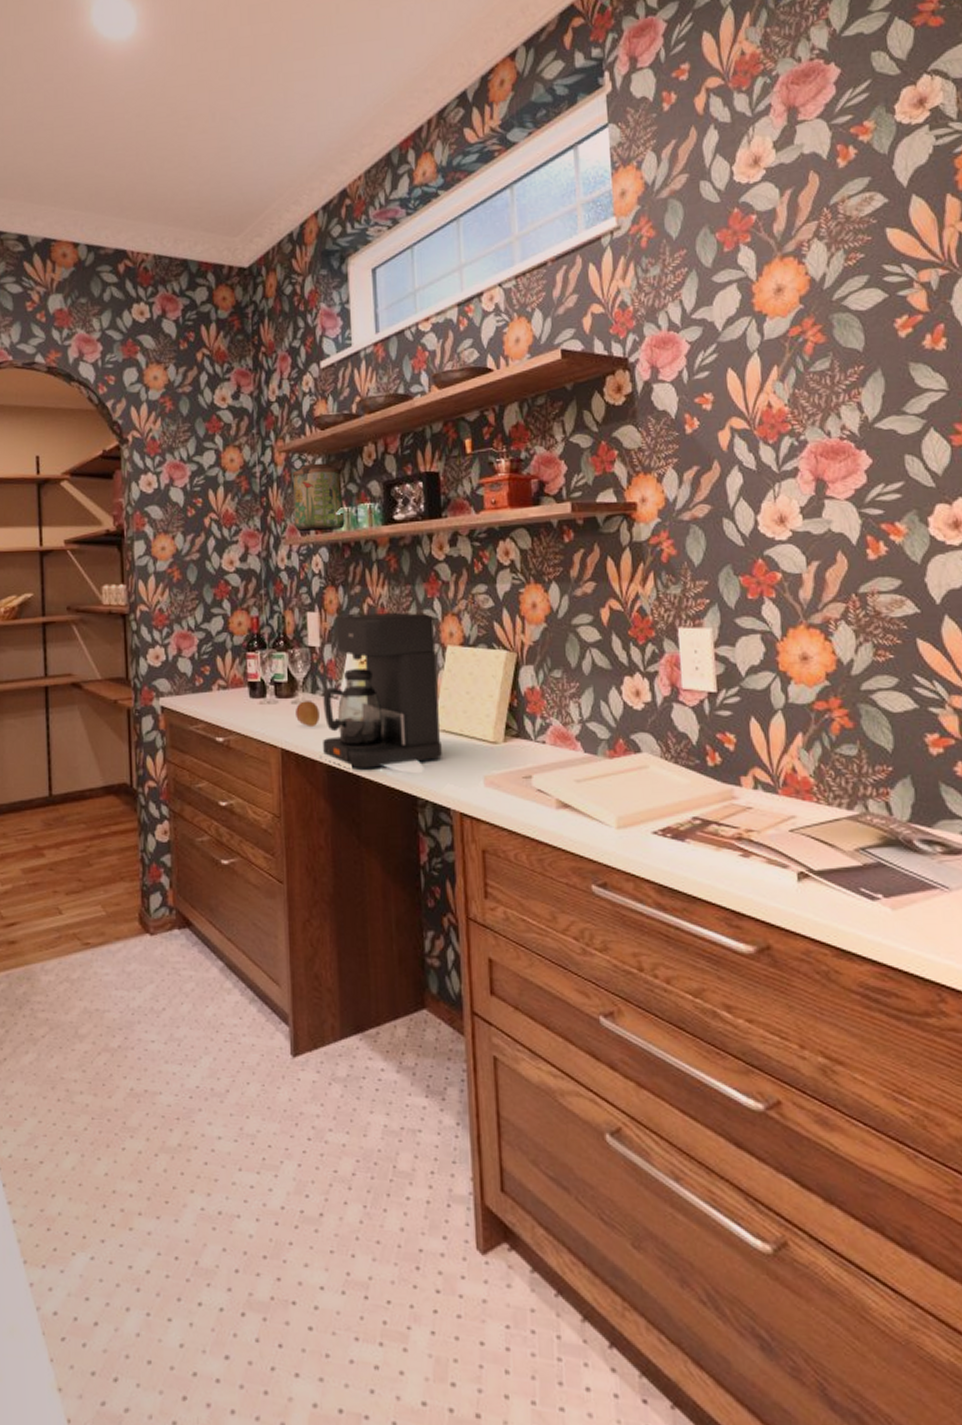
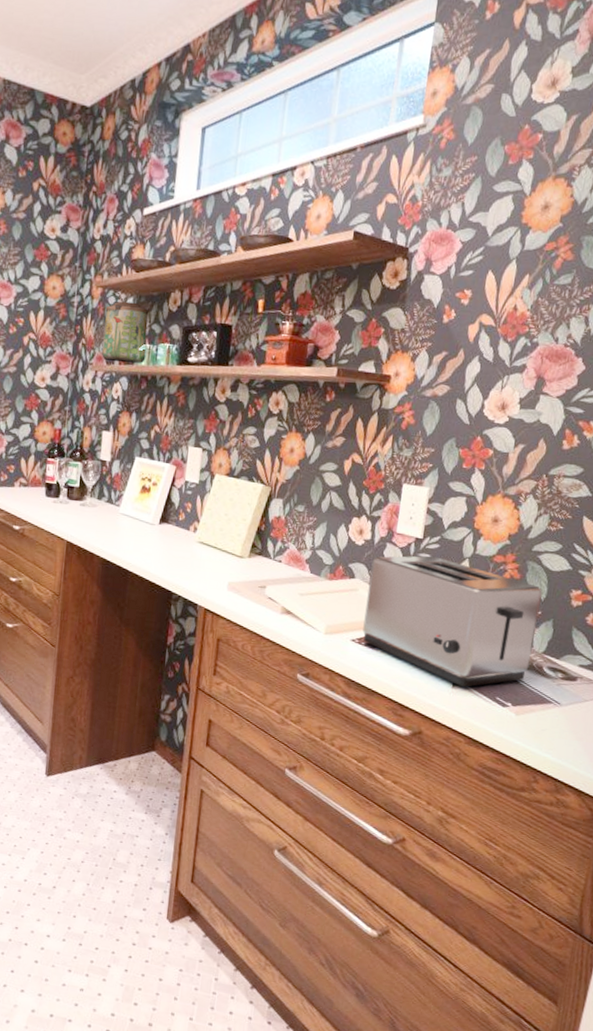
fruit: present [296,701,321,728] -> none [82,504,103,527]
coffee maker: present [323,612,442,768] -> none [101,438,209,565]
toaster: none [659,712,895,878] -> present [362,555,543,687]

